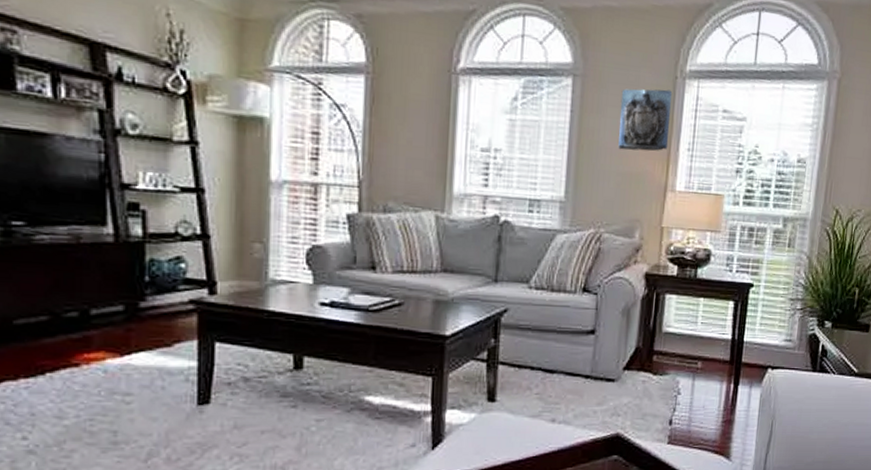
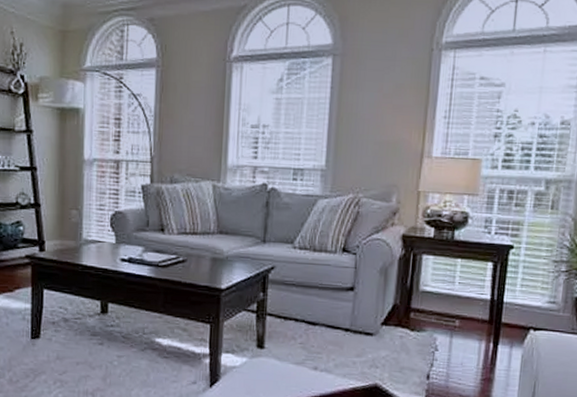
wall sculpture: present [618,88,673,151] -> none [375,62,429,121]

